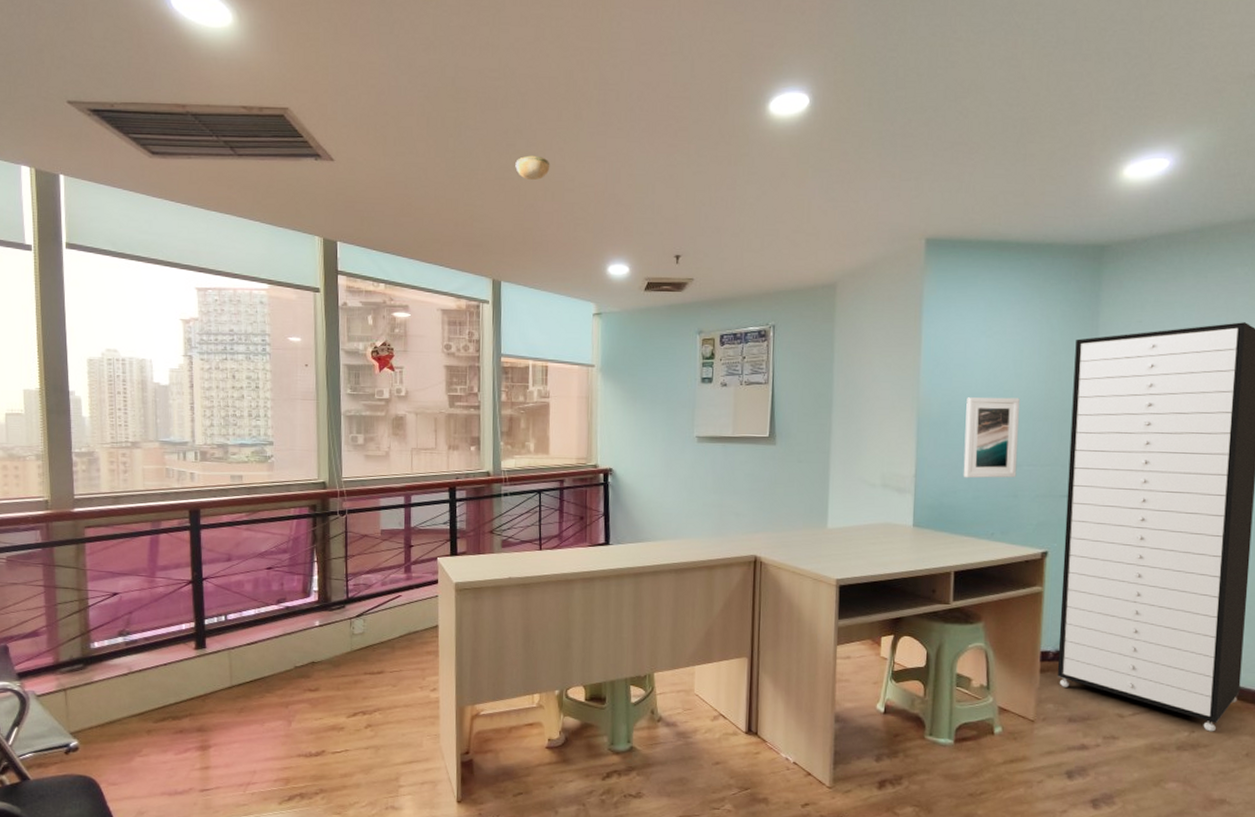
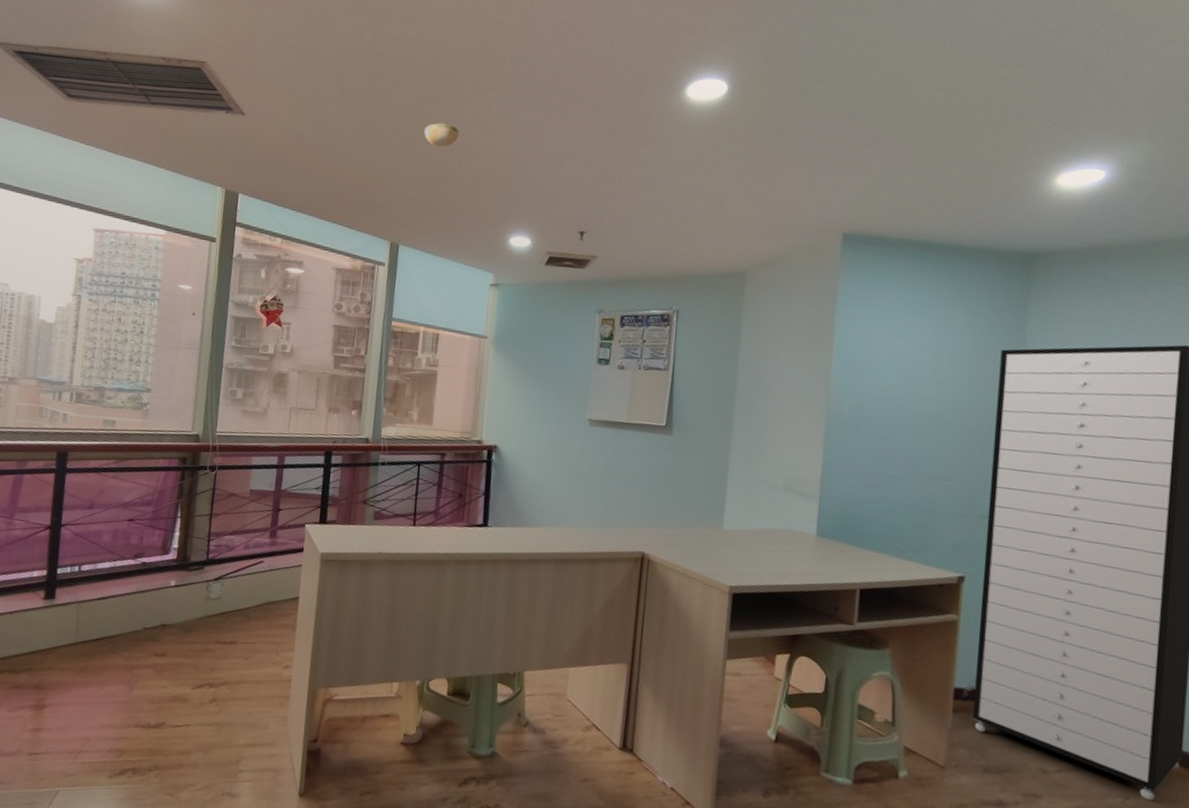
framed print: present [963,397,1020,478] -> none [874,401,939,492]

